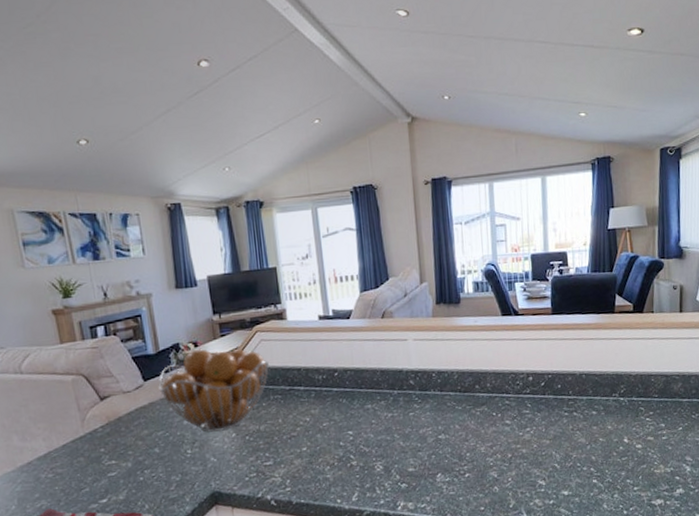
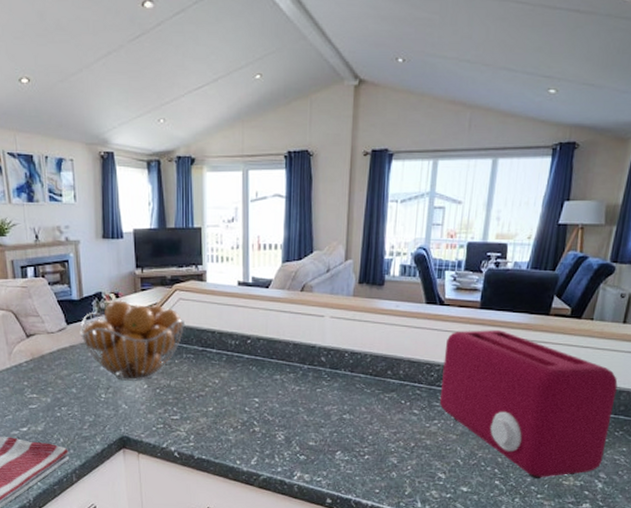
toaster: none [526,332,686,472] -> present [439,330,618,478]

